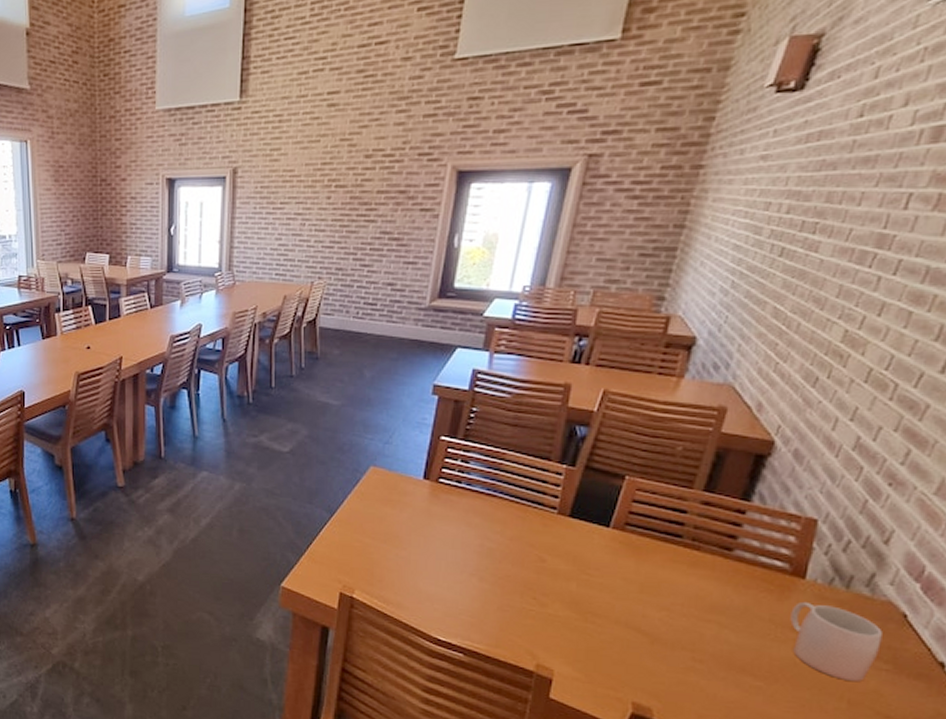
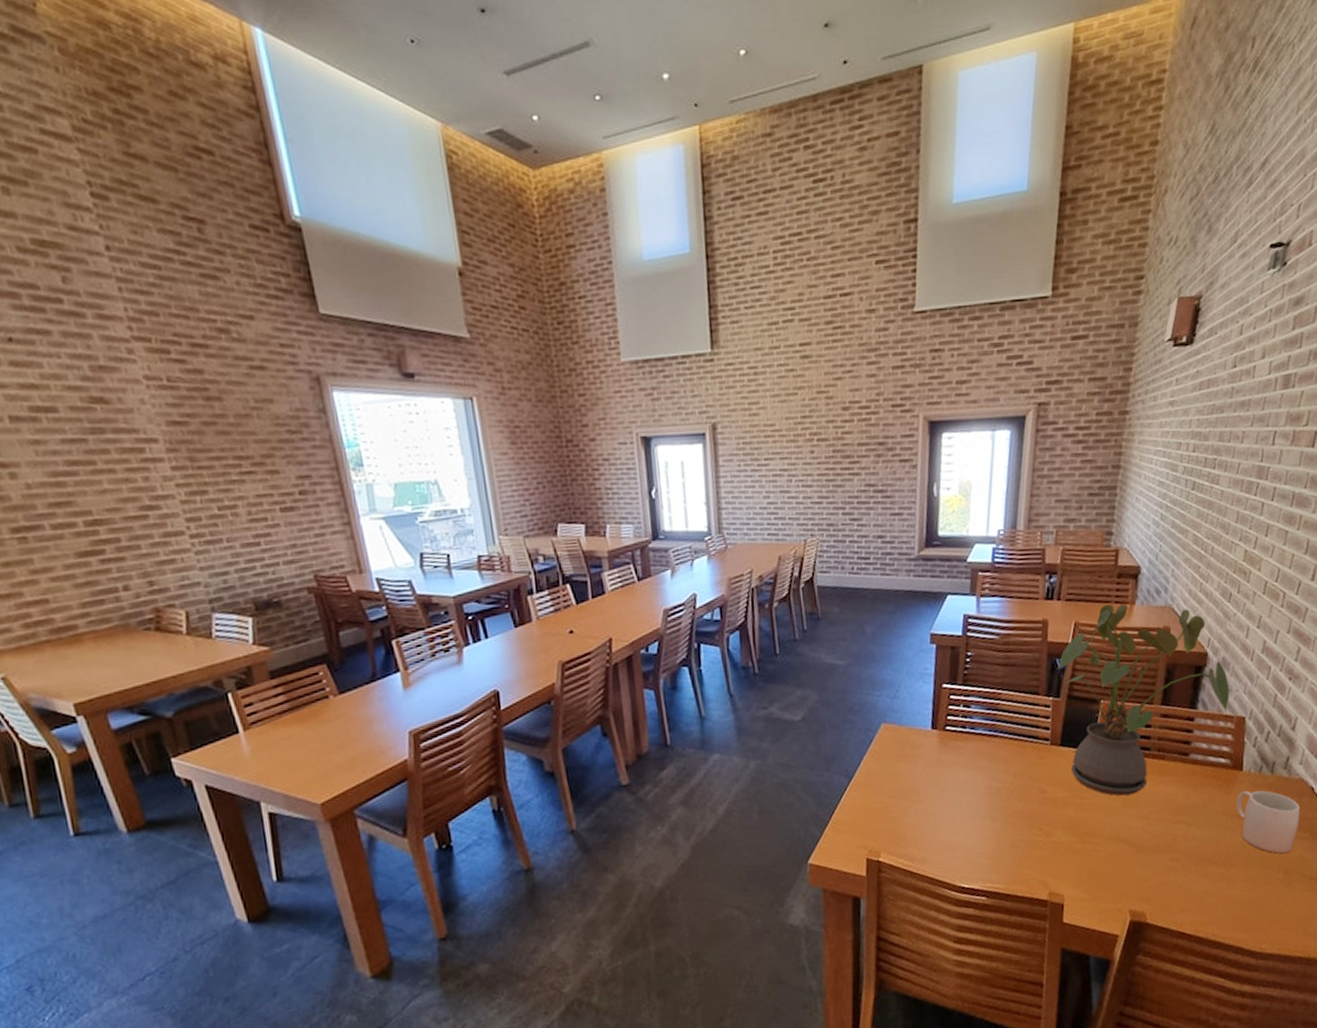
house plant: none [575,375,801,581] -> present [1057,604,1230,796]

